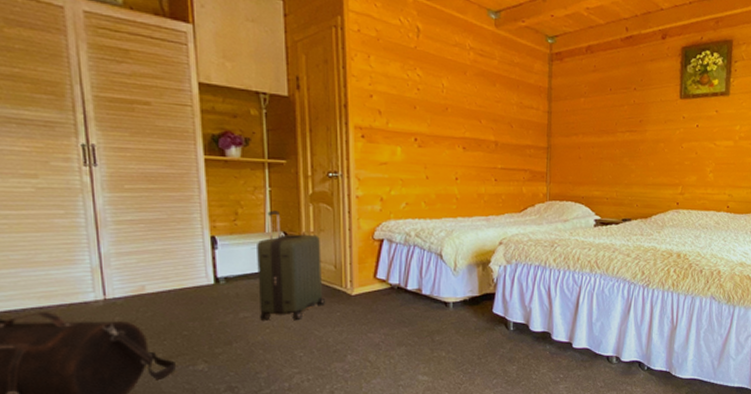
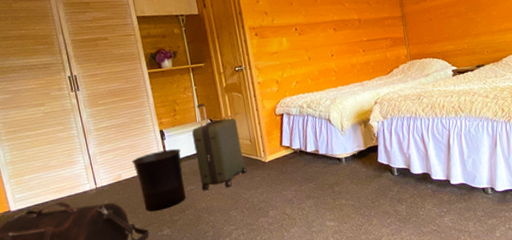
waste bin: none [163,262,237,339] -> present [131,148,186,211]

